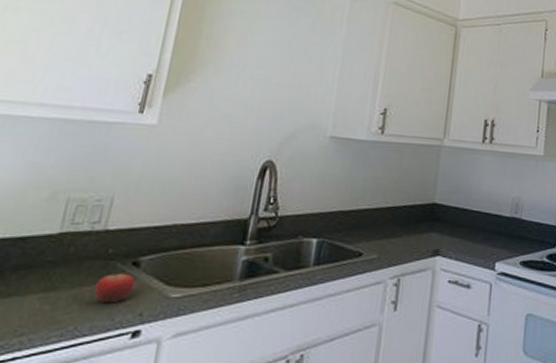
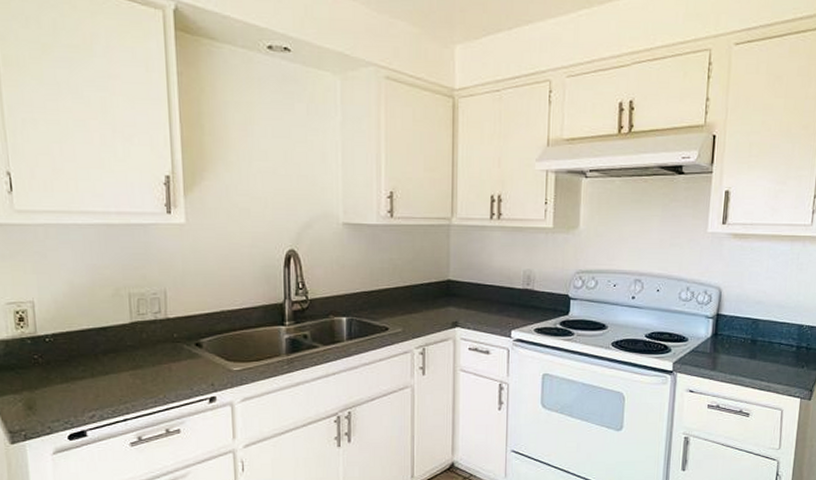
fruit: present [94,271,136,304] -> none [171,351,202,377]

